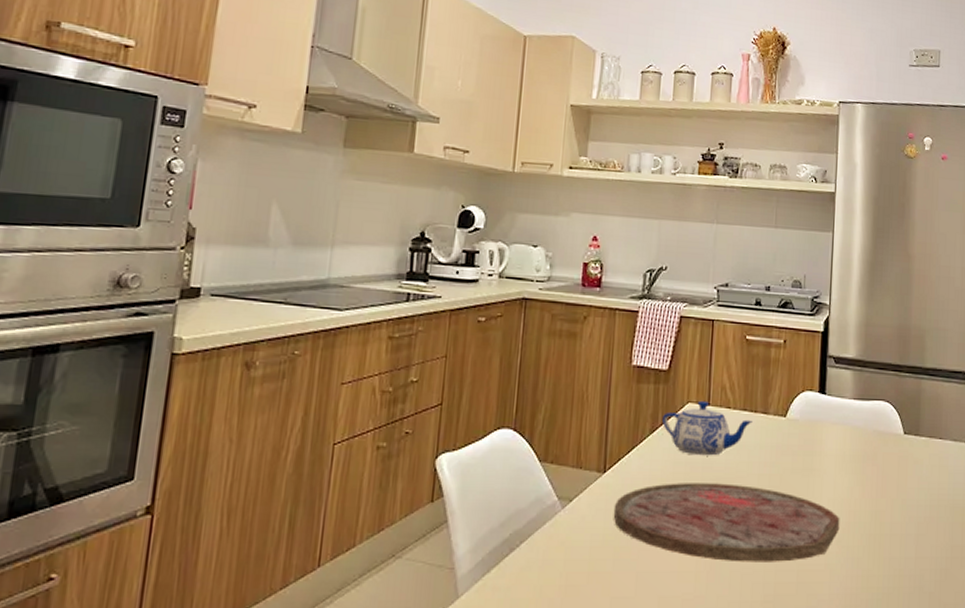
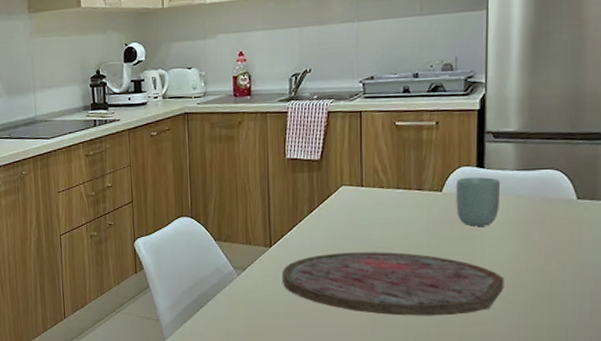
teapot: present [661,400,752,456] -> none [318,183,407,230]
cup: none [798,402,839,458] -> present [456,176,500,226]

